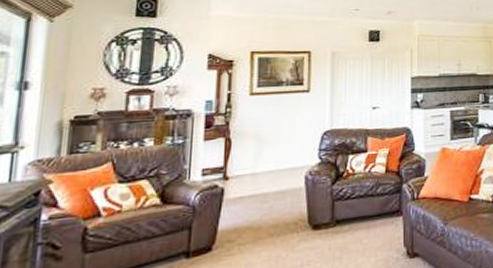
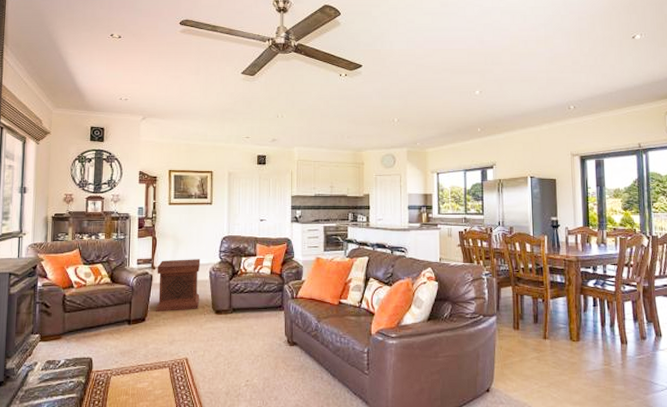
side table: none [228,161,293,237] -> present [156,259,201,313]

